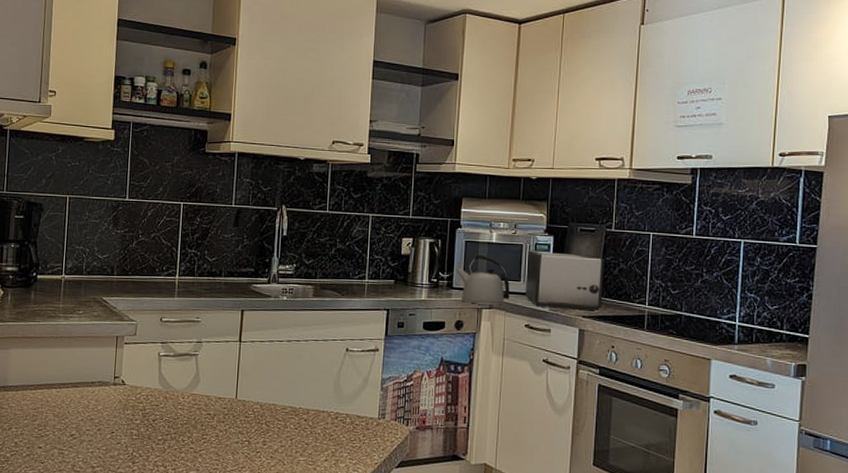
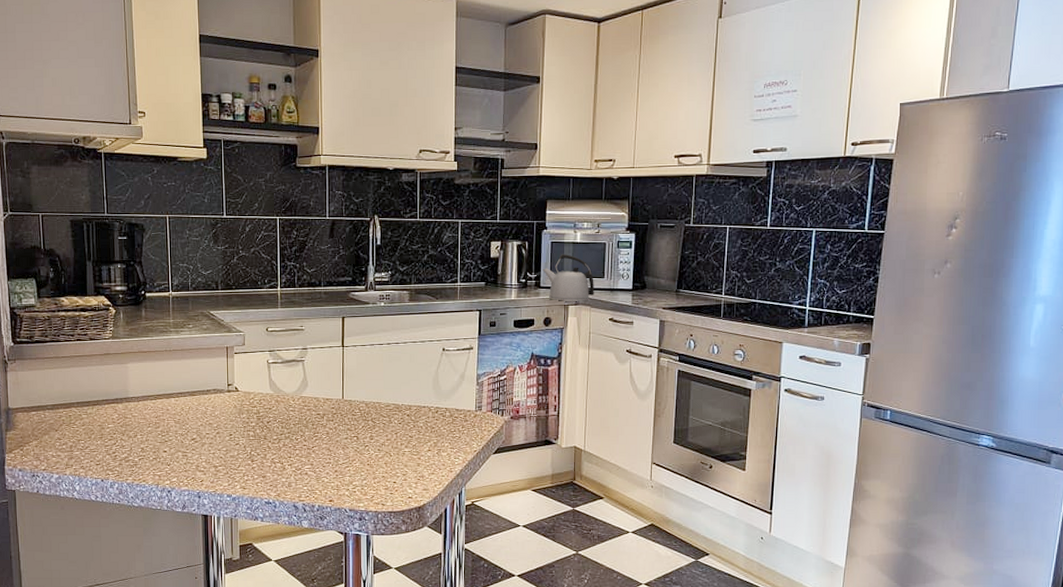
toaster: present [526,250,605,312] -> none [609,248,684,303]

